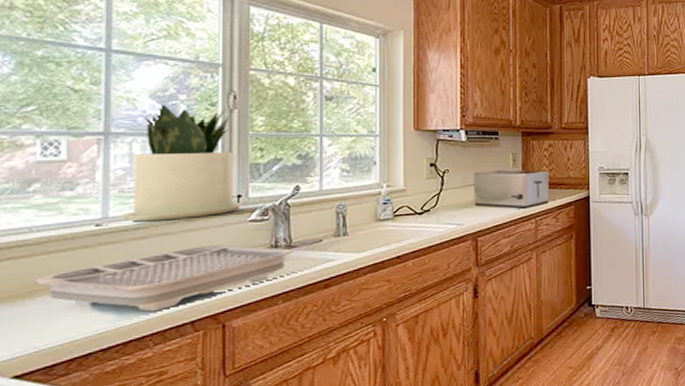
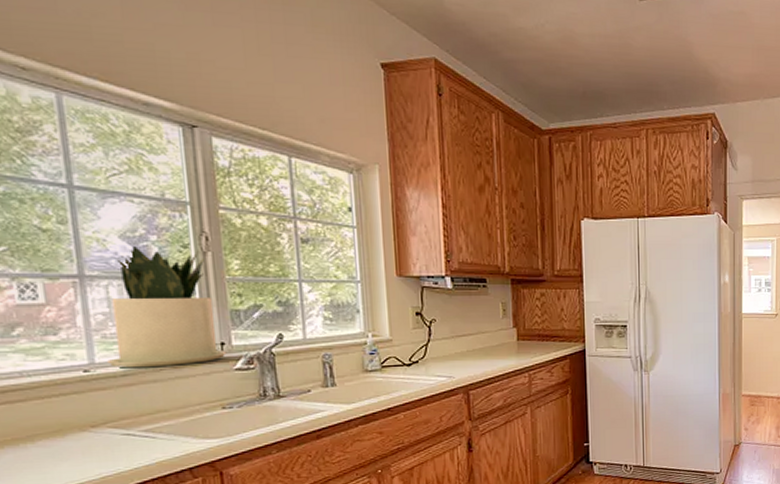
dish rack: present [34,244,293,312] -> none [32,393,282,458]
toaster: present [474,169,549,210] -> none [462,319,542,363]

